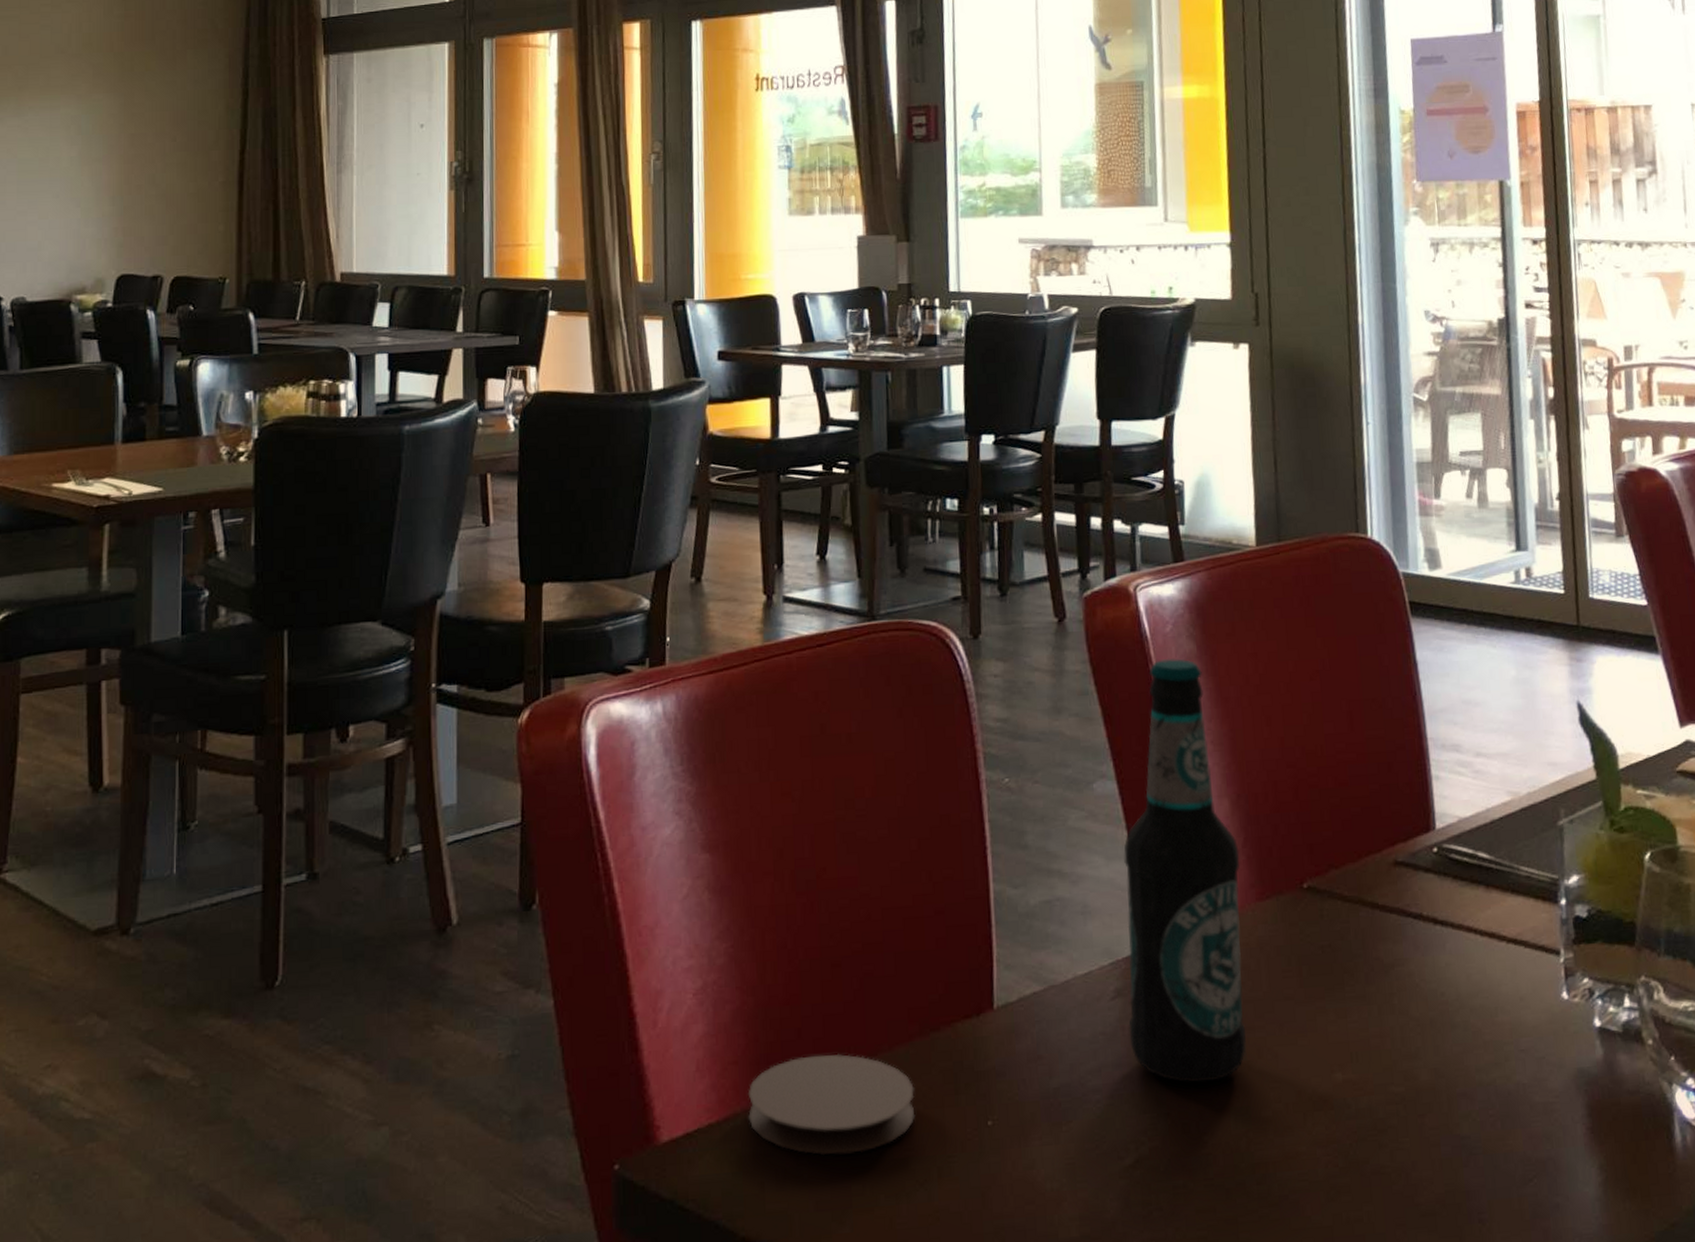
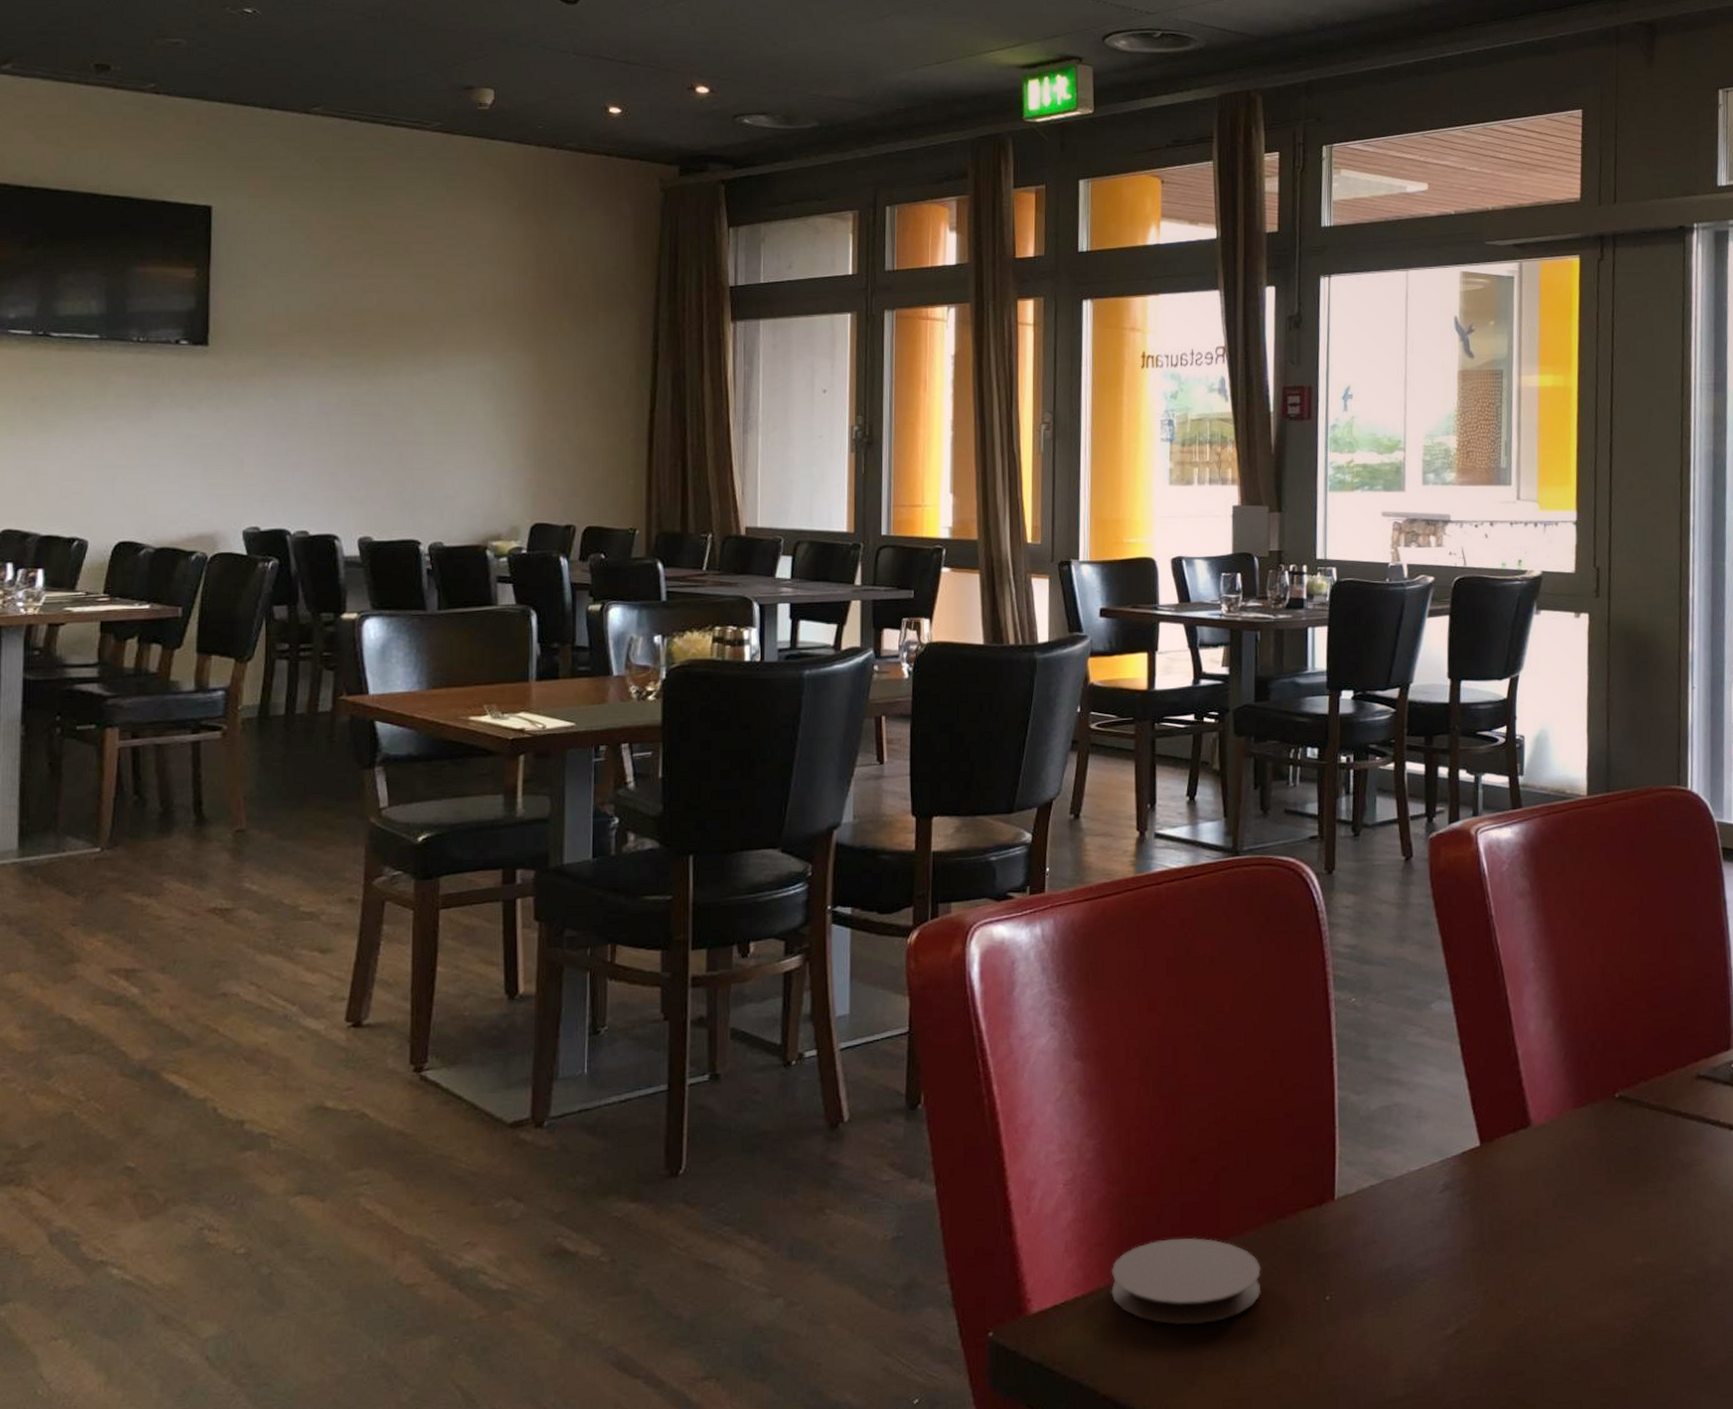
bottle: present [1123,658,1246,1084] -> none [1455,894,1560,1265]

